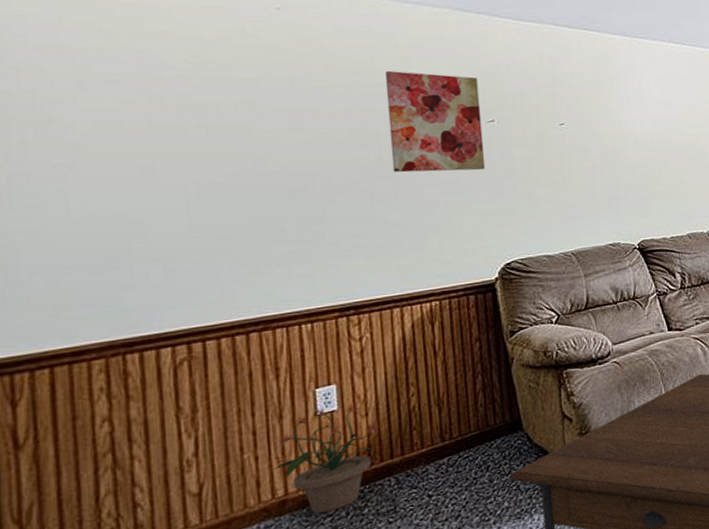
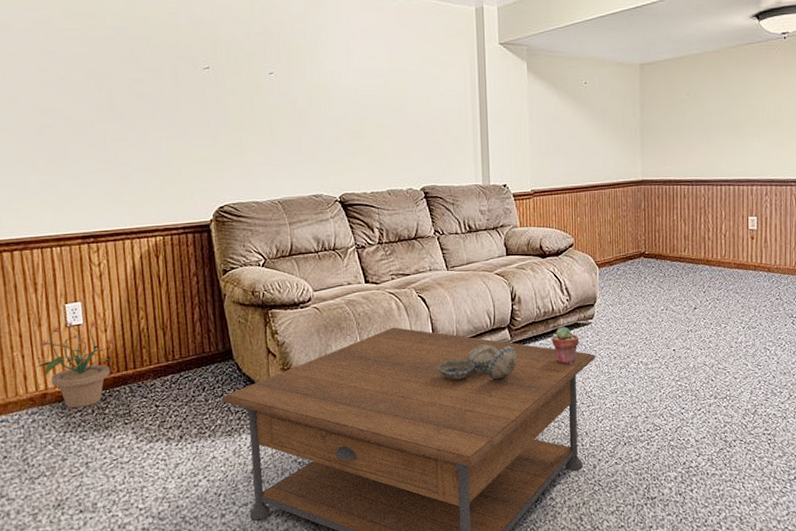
wall art: present [384,70,486,173] -> none [113,15,202,116]

